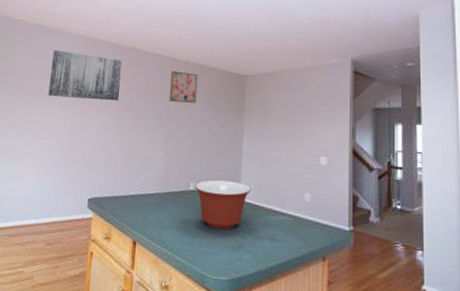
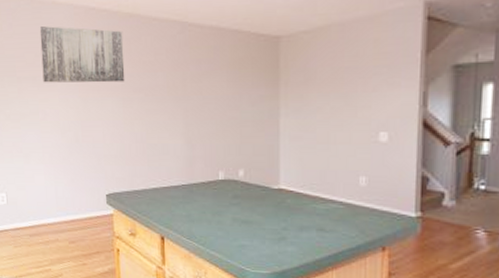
wall art: present [168,71,198,104] -> none [183,38,219,79]
mixing bowl: present [195,180,251,230] -> none [225,167,292,221]

